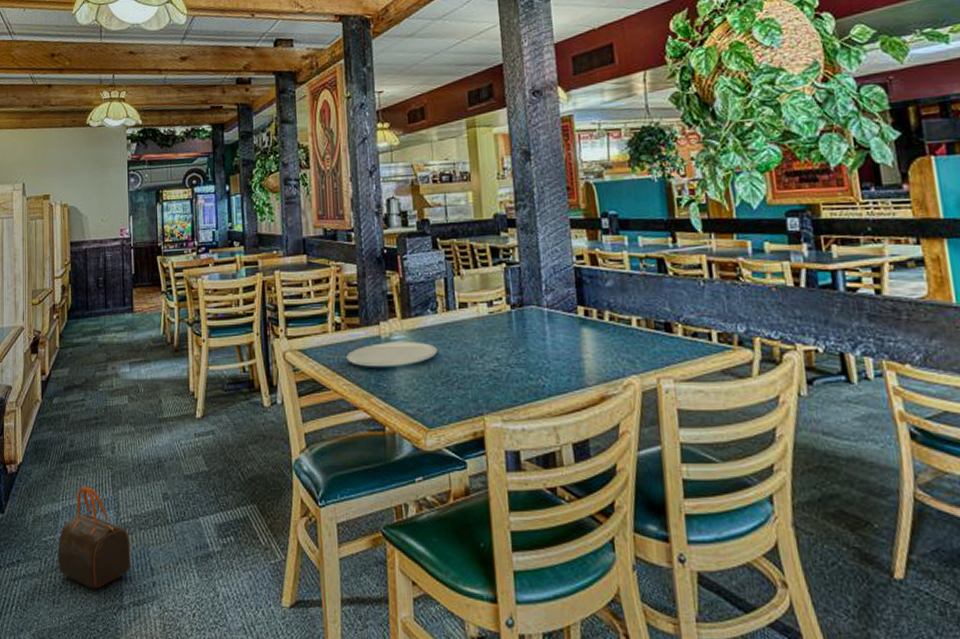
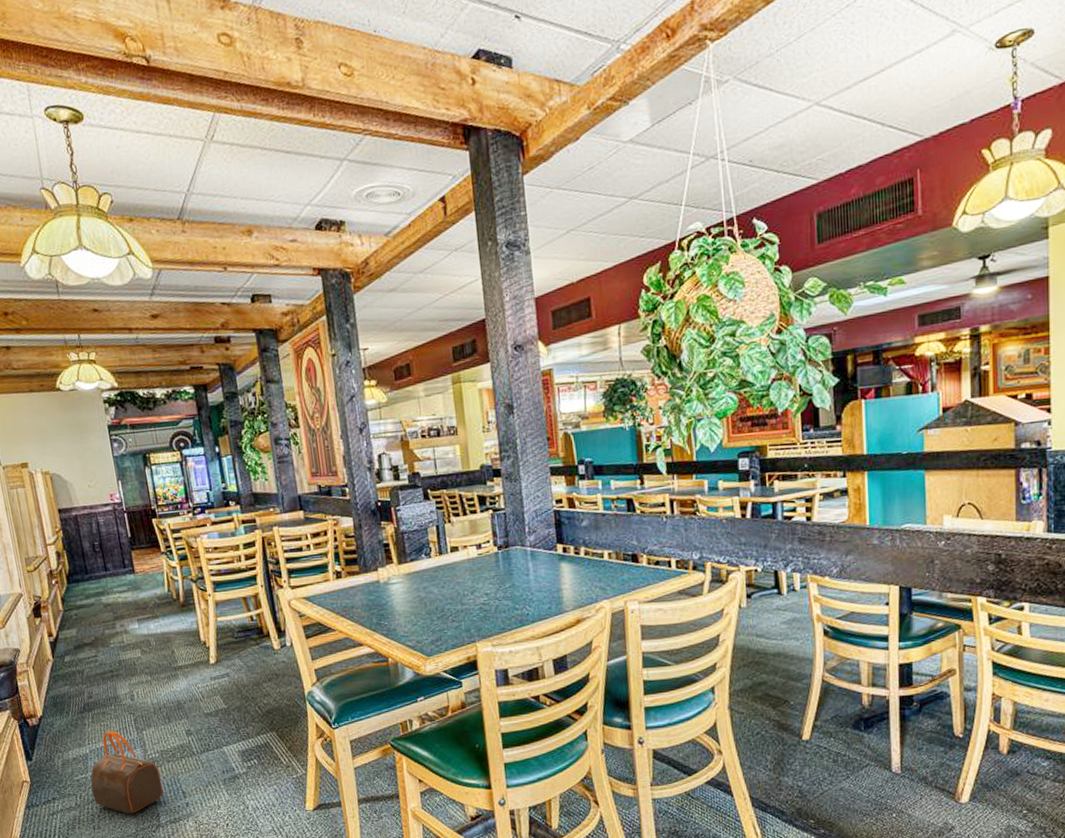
plate: present [347,342,437,368] -> none [349,583,432,609]

